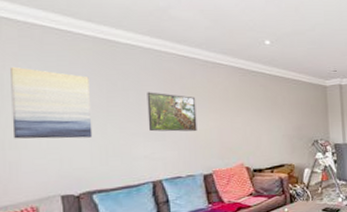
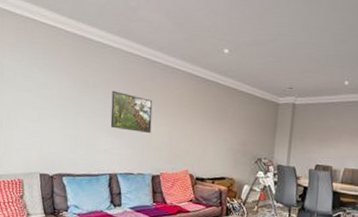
wall art: present [11,66,93,139] -> none [8,55,67,127]

